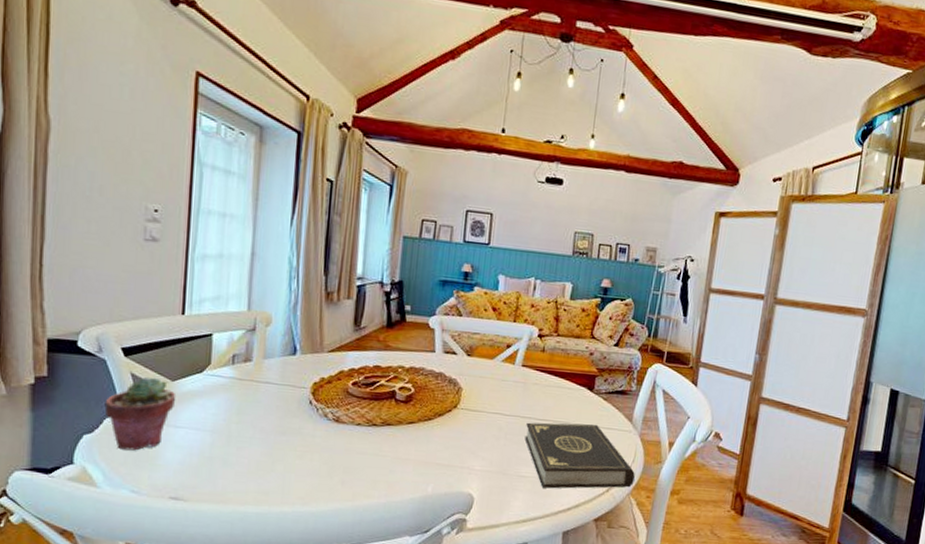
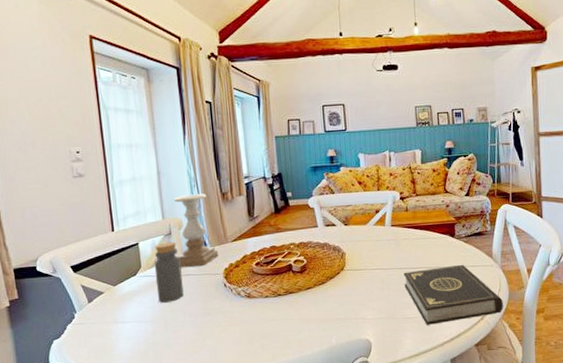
potted succulent: present [104,377,177,451] -> none [65,286,119,348]
bottle: none [225,338,261,412] -> present [154,241,184,303]
candle holder: none [258,286,310,376] -> present [173,194,219,268]

